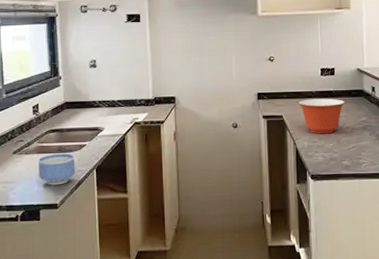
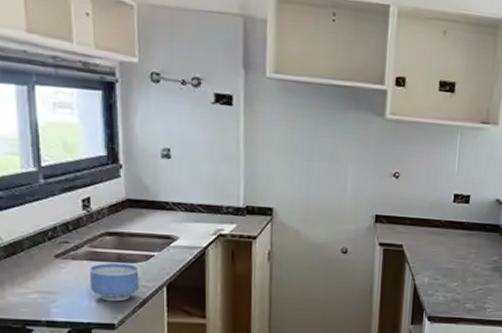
mixing bowl: present [298,98,345,134] -> none [422,228,477,272]

